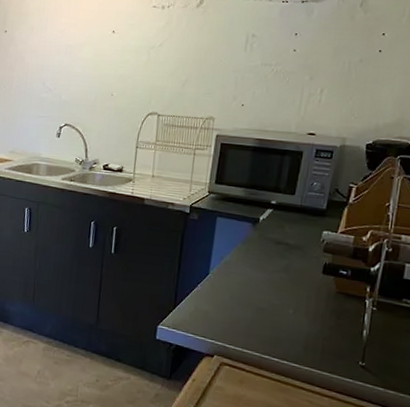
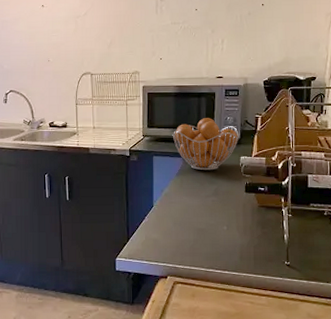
fruit basket: none [243,180,326,243] -> present [172,118,239,171]

